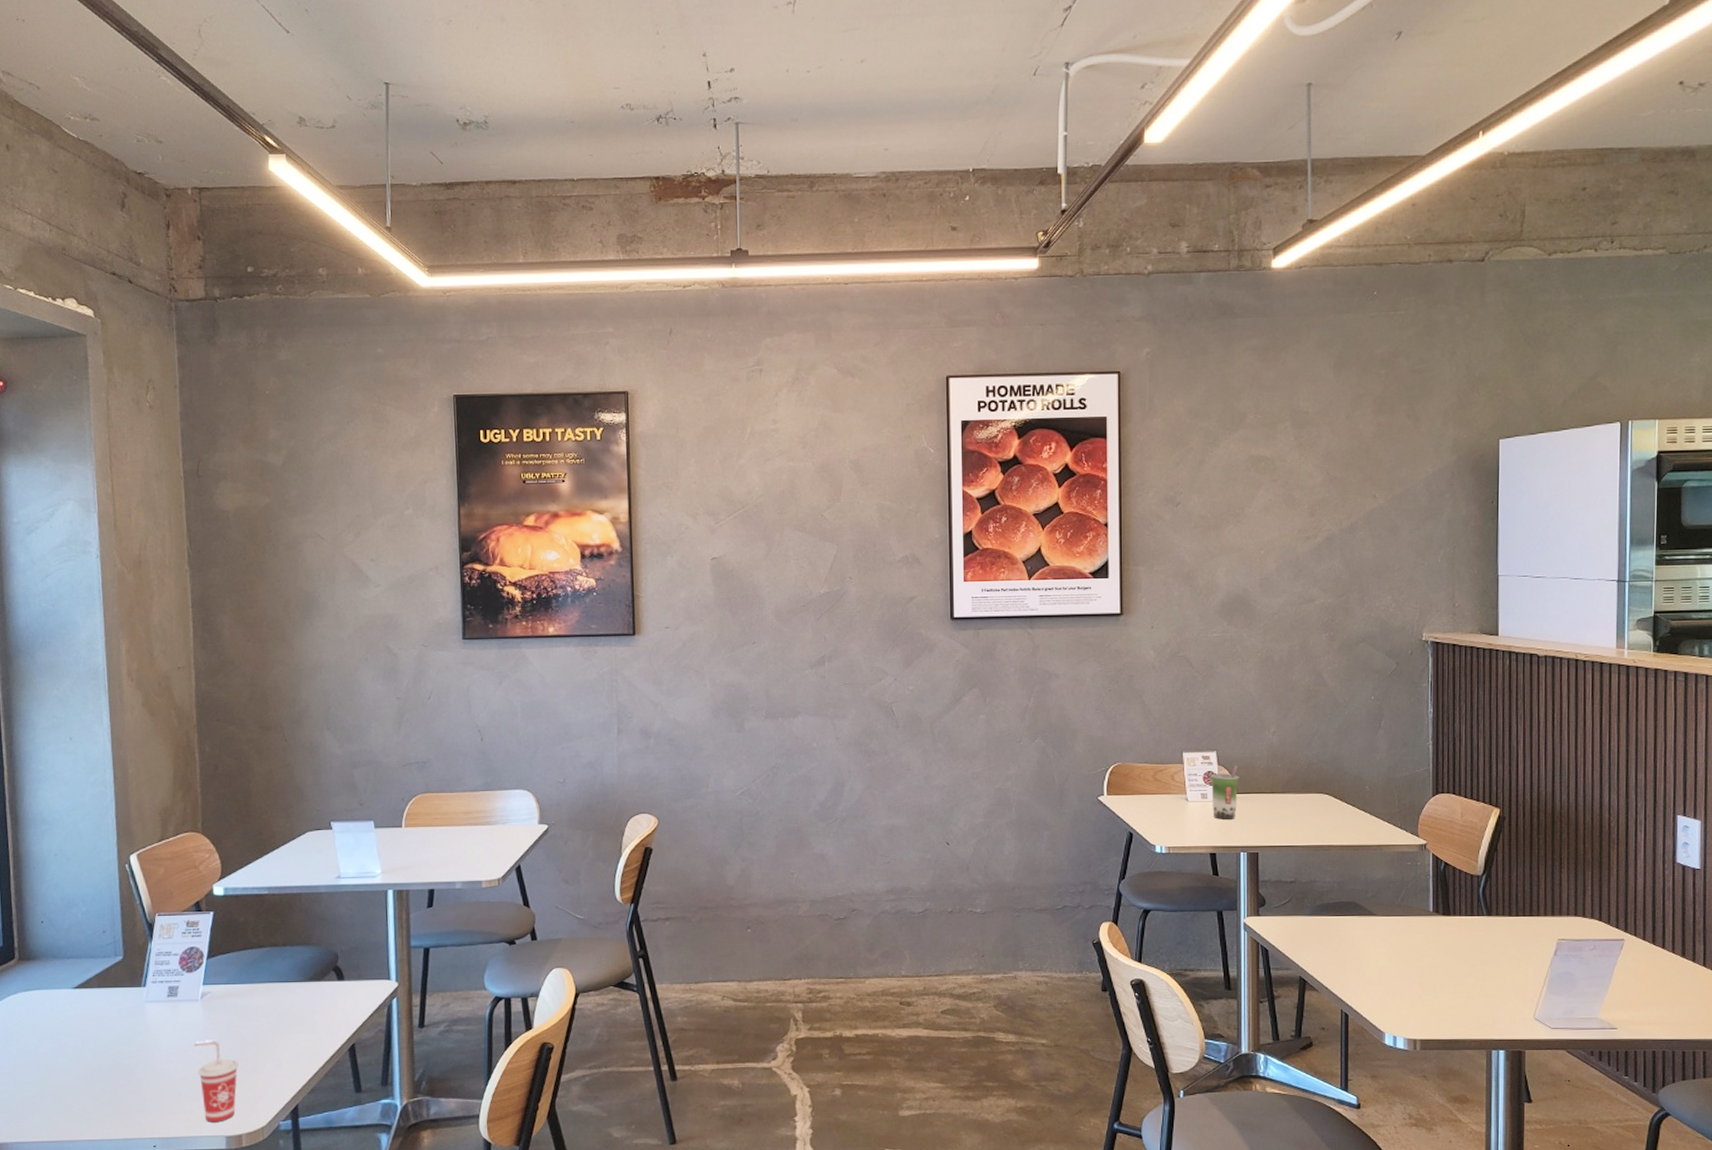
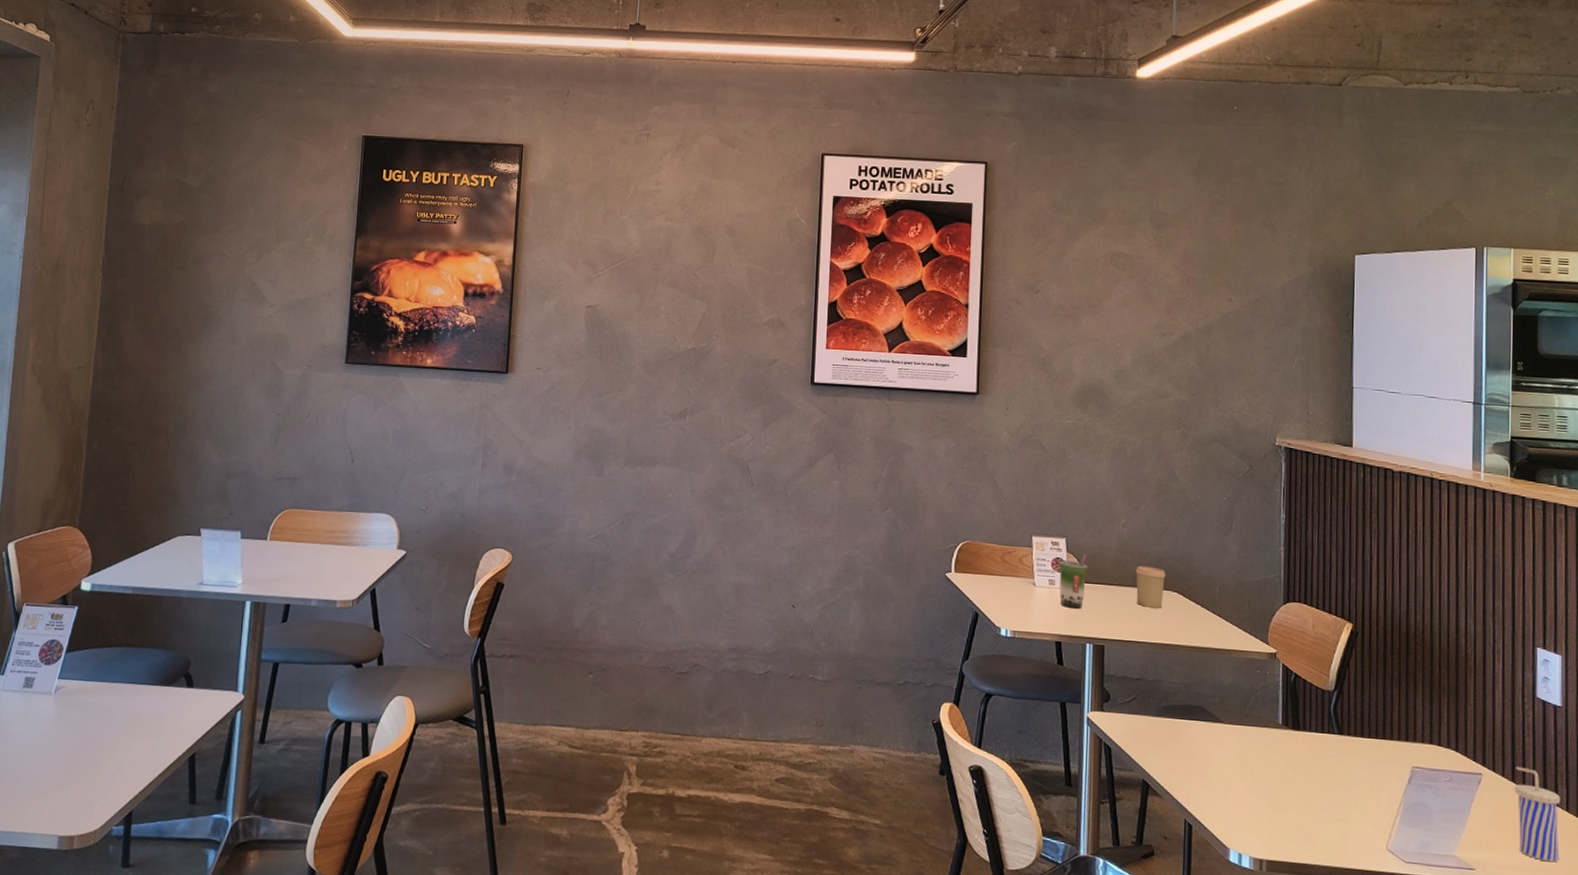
beverage cup: present [194,1041,239,1123] -> none [41,736,81,821]
cup: none [1287,771,1316,812] -> present [1135,566,1165,608]
beverage cup: none [1654,929,1698,1015] -> present [1514,766,1561,863]

